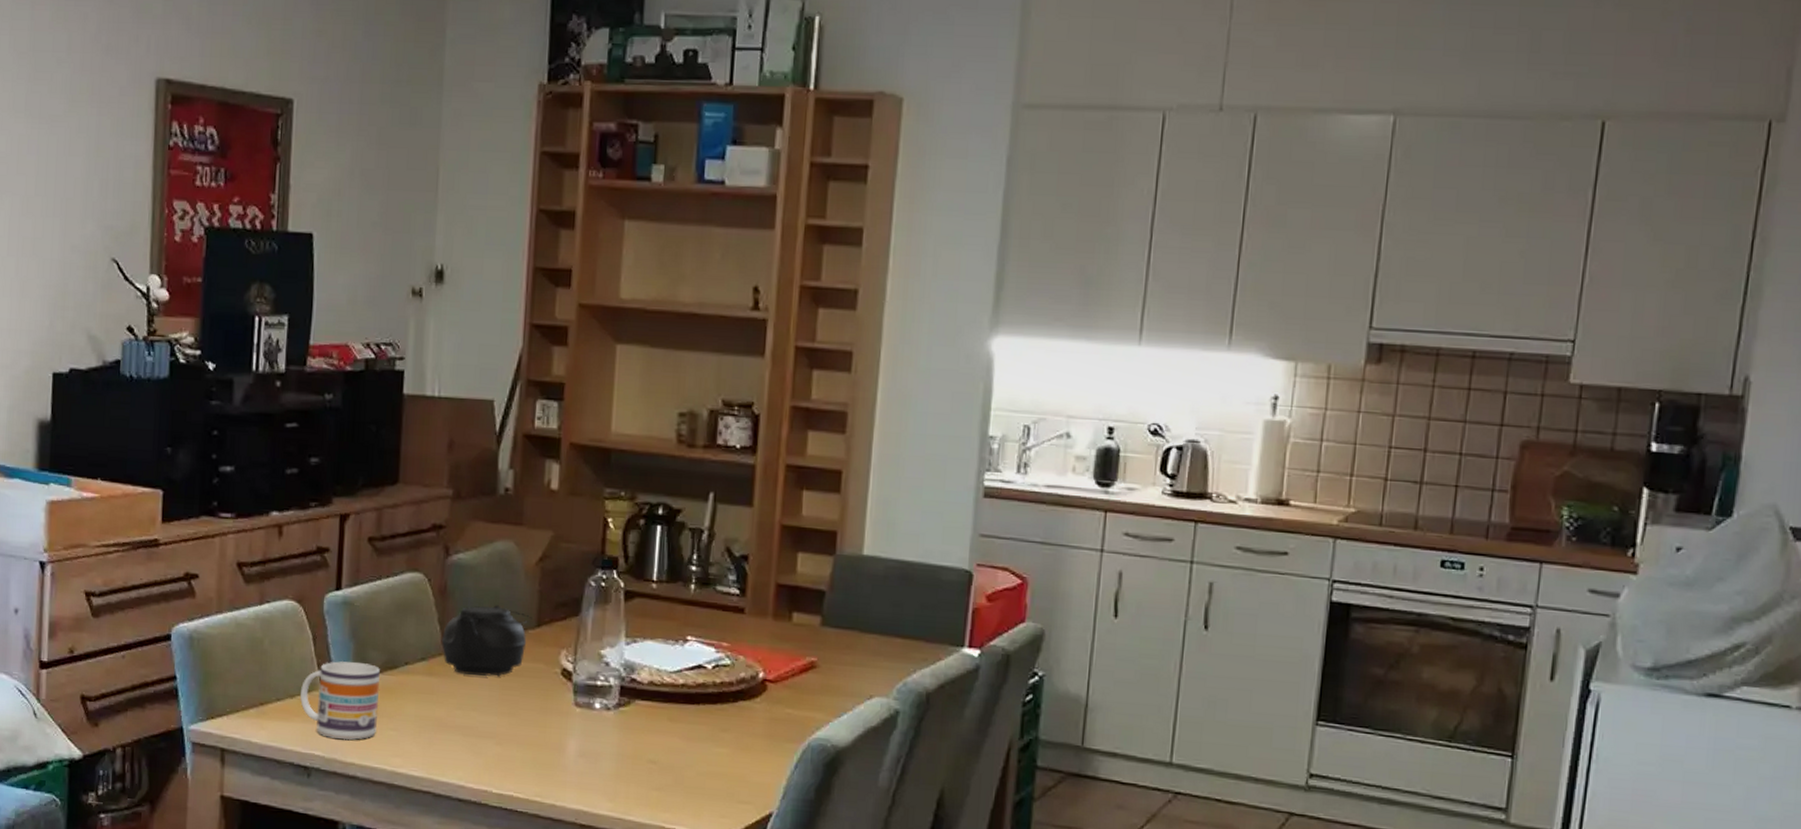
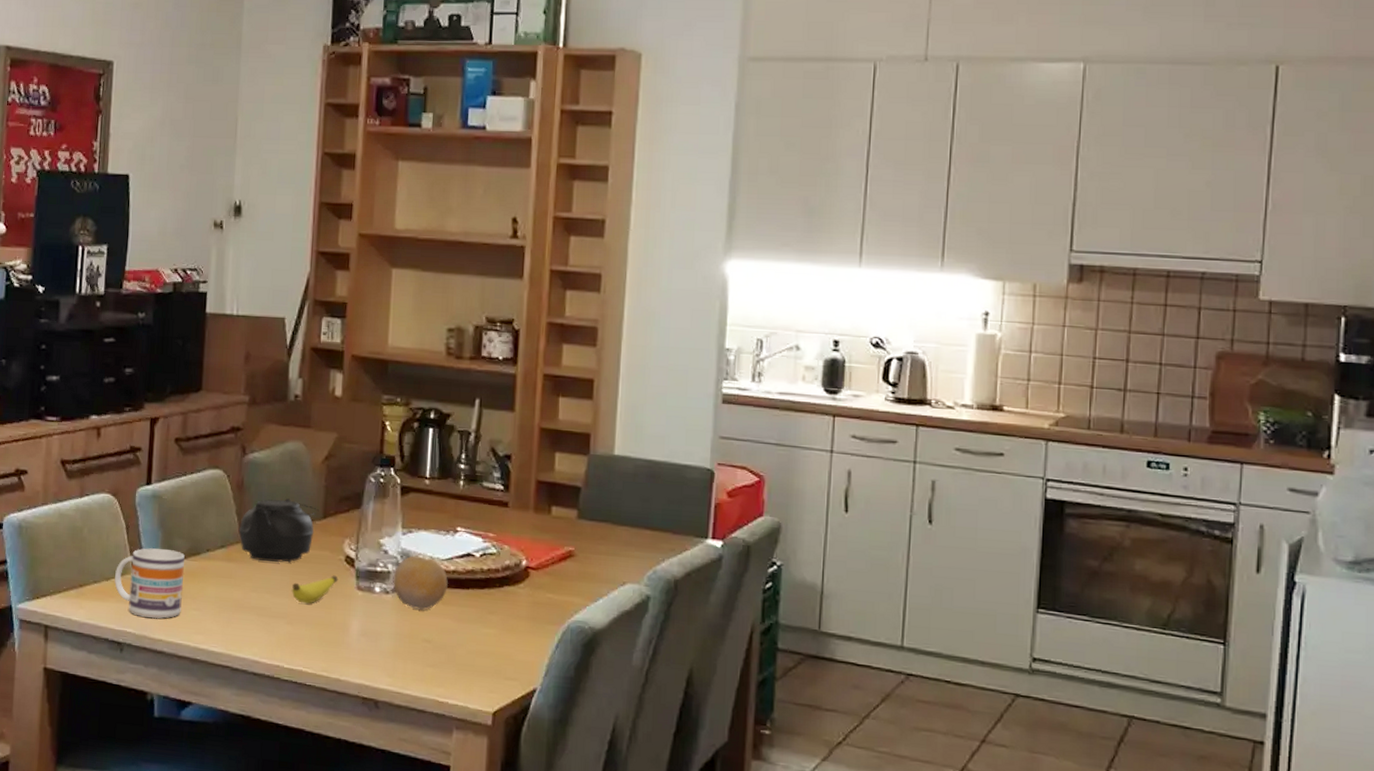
banana: none [500,690,554,722] -> present [291,575,338,604]
fruit: none [615,668,676,728] -> present [393,555,448,610]

